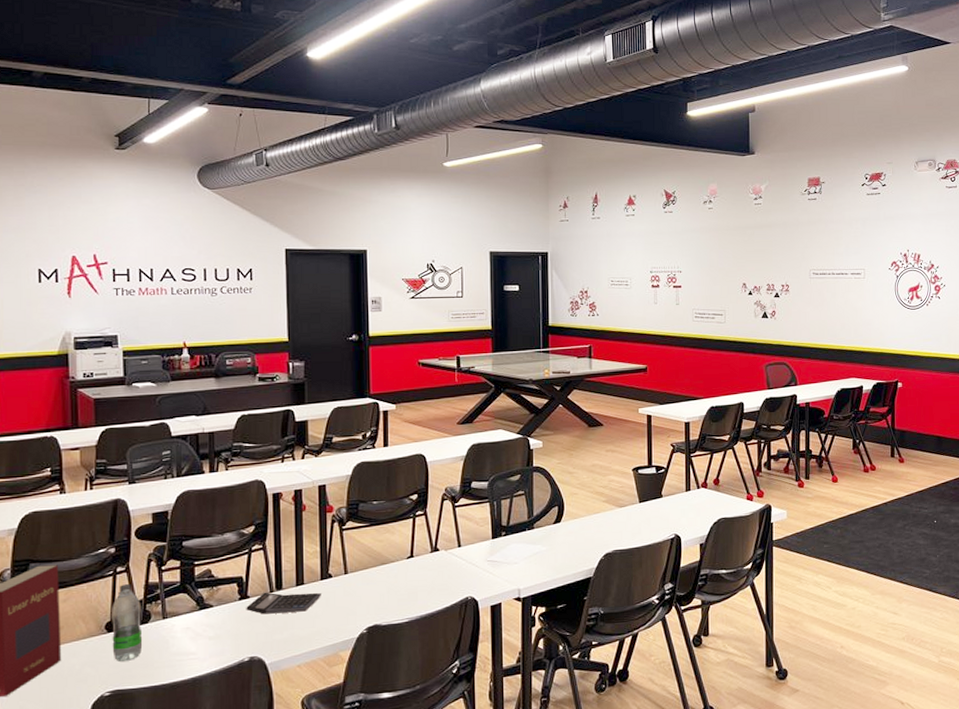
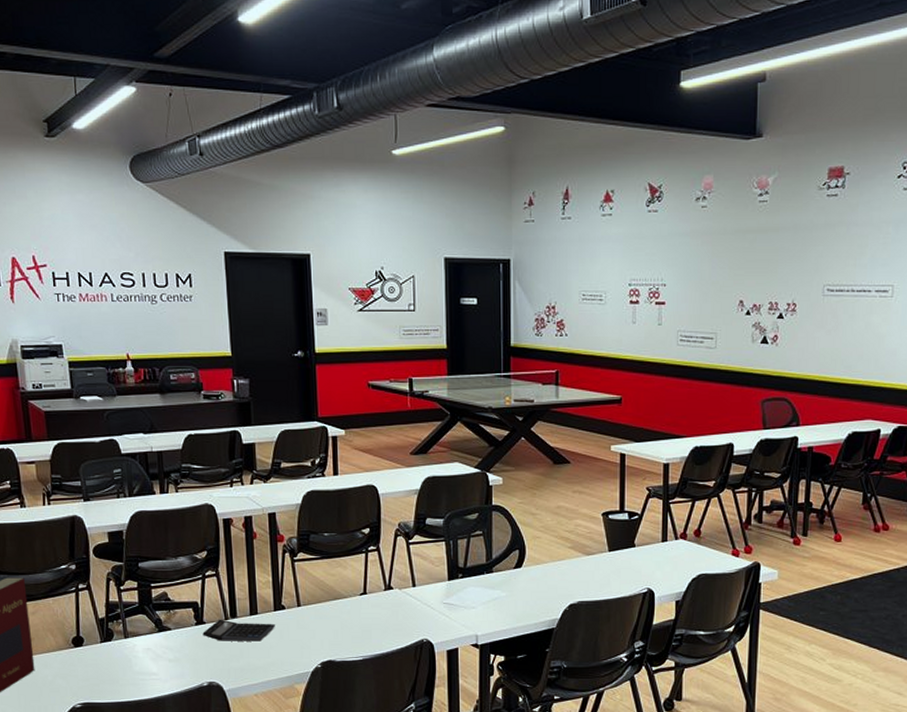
bottle: present [112,584,143,662] -> none [77,602,108,676]

